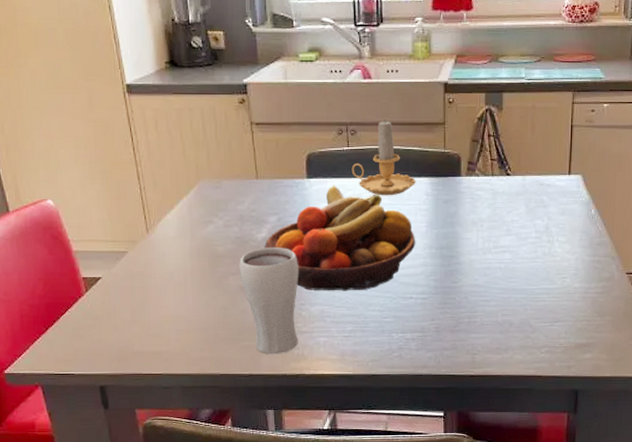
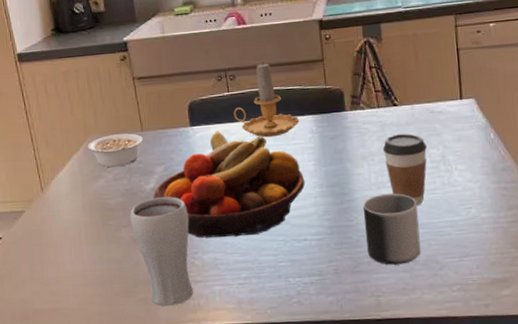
legume: none [198,180,257,214] -> present [87,133,143,168]
mug: none [468,259,518,326] -> present [362,193,421,265]
coffee cup: none [492,202,534,273] -> present [382,133,428,206]

